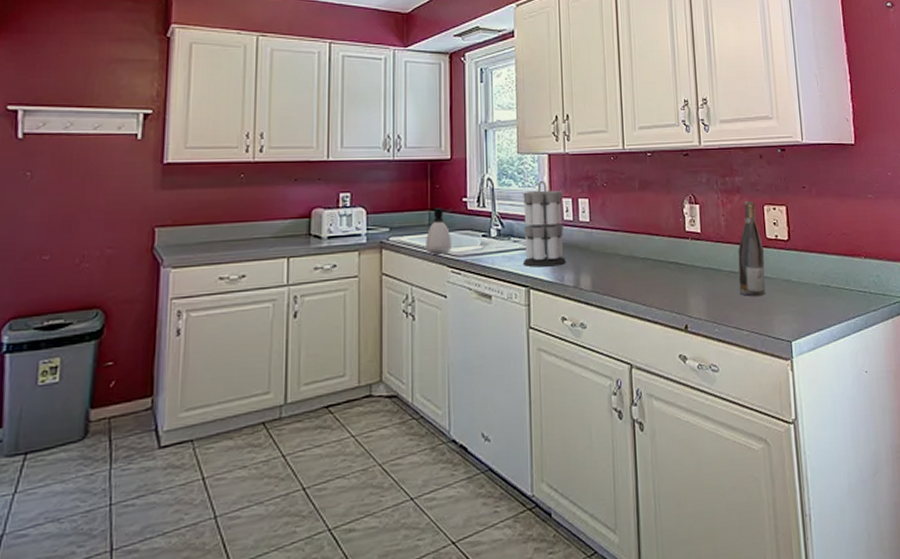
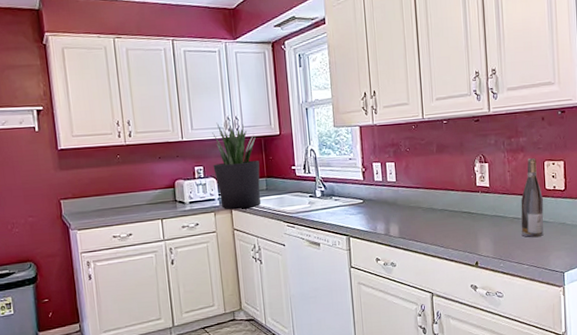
planter: none [363,140,422,249] -> present [212,122,261,210]
soap dispenser: present [426,208,453,256] -> none [265,175,286,214]
spice rack: present [522,180,566,267] -> none [340,148,378,220]

